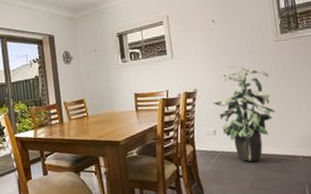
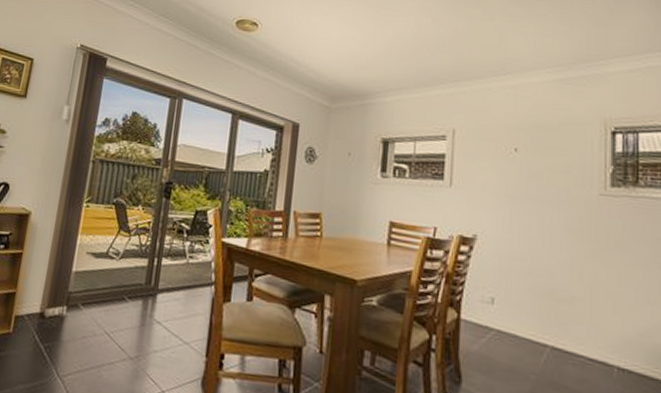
indoor plant: present [212,64,275,162] -> none [496,212,586,358]

